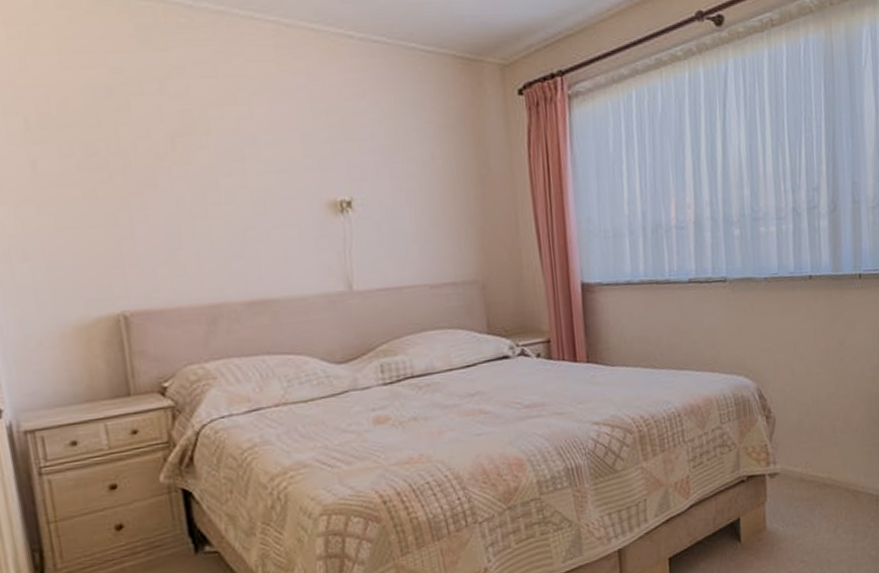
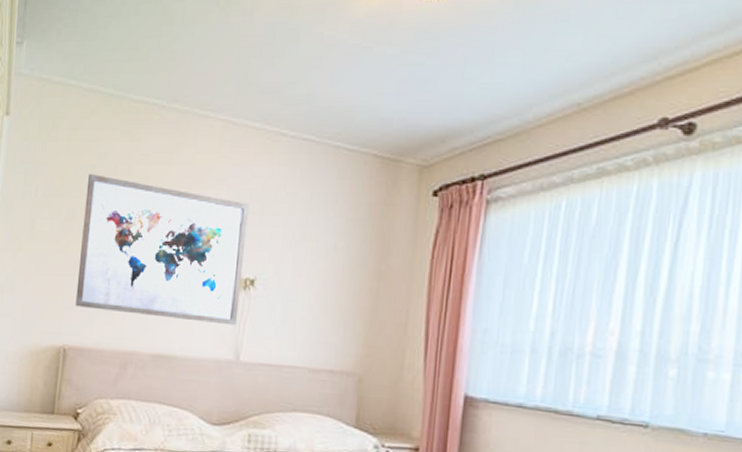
wall art: none [103,94,342,263] -> present [75,173,249,326]

